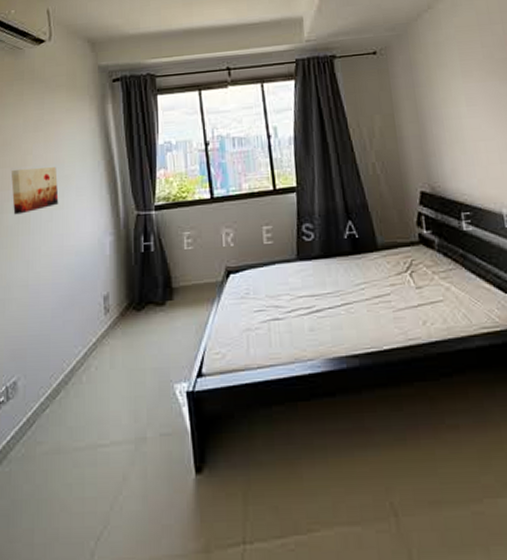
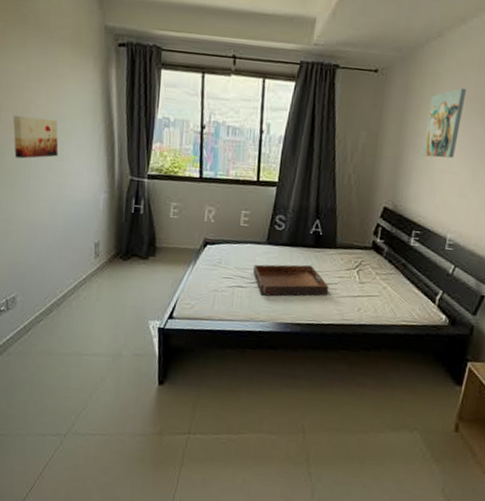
serving tray: none [288,276,383,326] -> present [253,264,329,297]
wall art: none [439,51,483,128] -> present [421,87,467,158]

